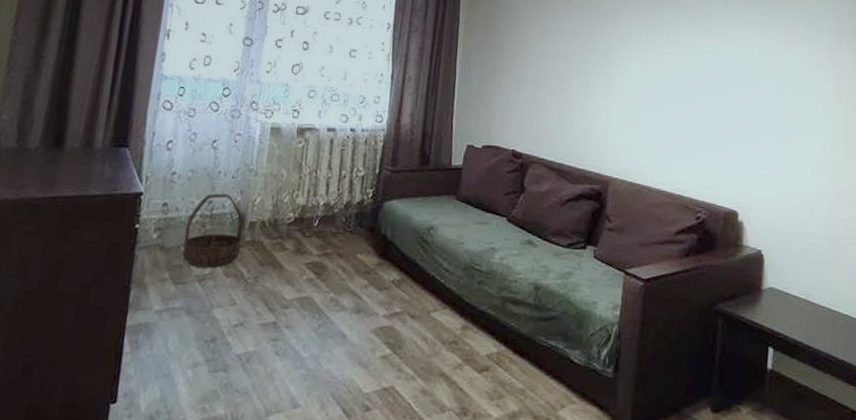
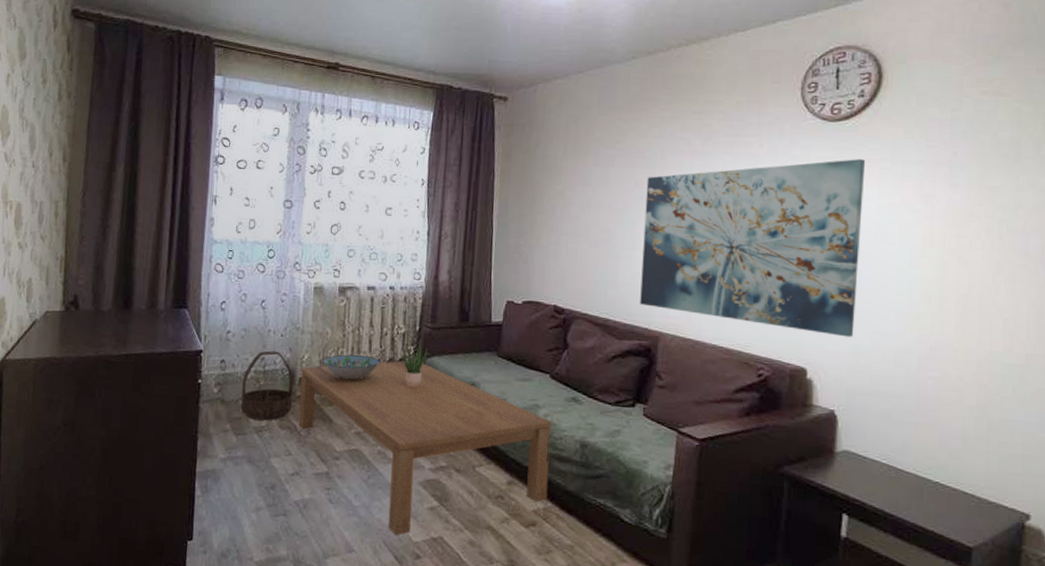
coffee table: none [246,204,507,388] -> present [298,360,552,536]
decorative bowl: none [276,197,336,225] -> present [322,354,380,380]
potted plant: none [358,182,389,232] -> present [400,339,430,388]
wall art: none [592,23,786,183] -> present [640,159,866,337]

